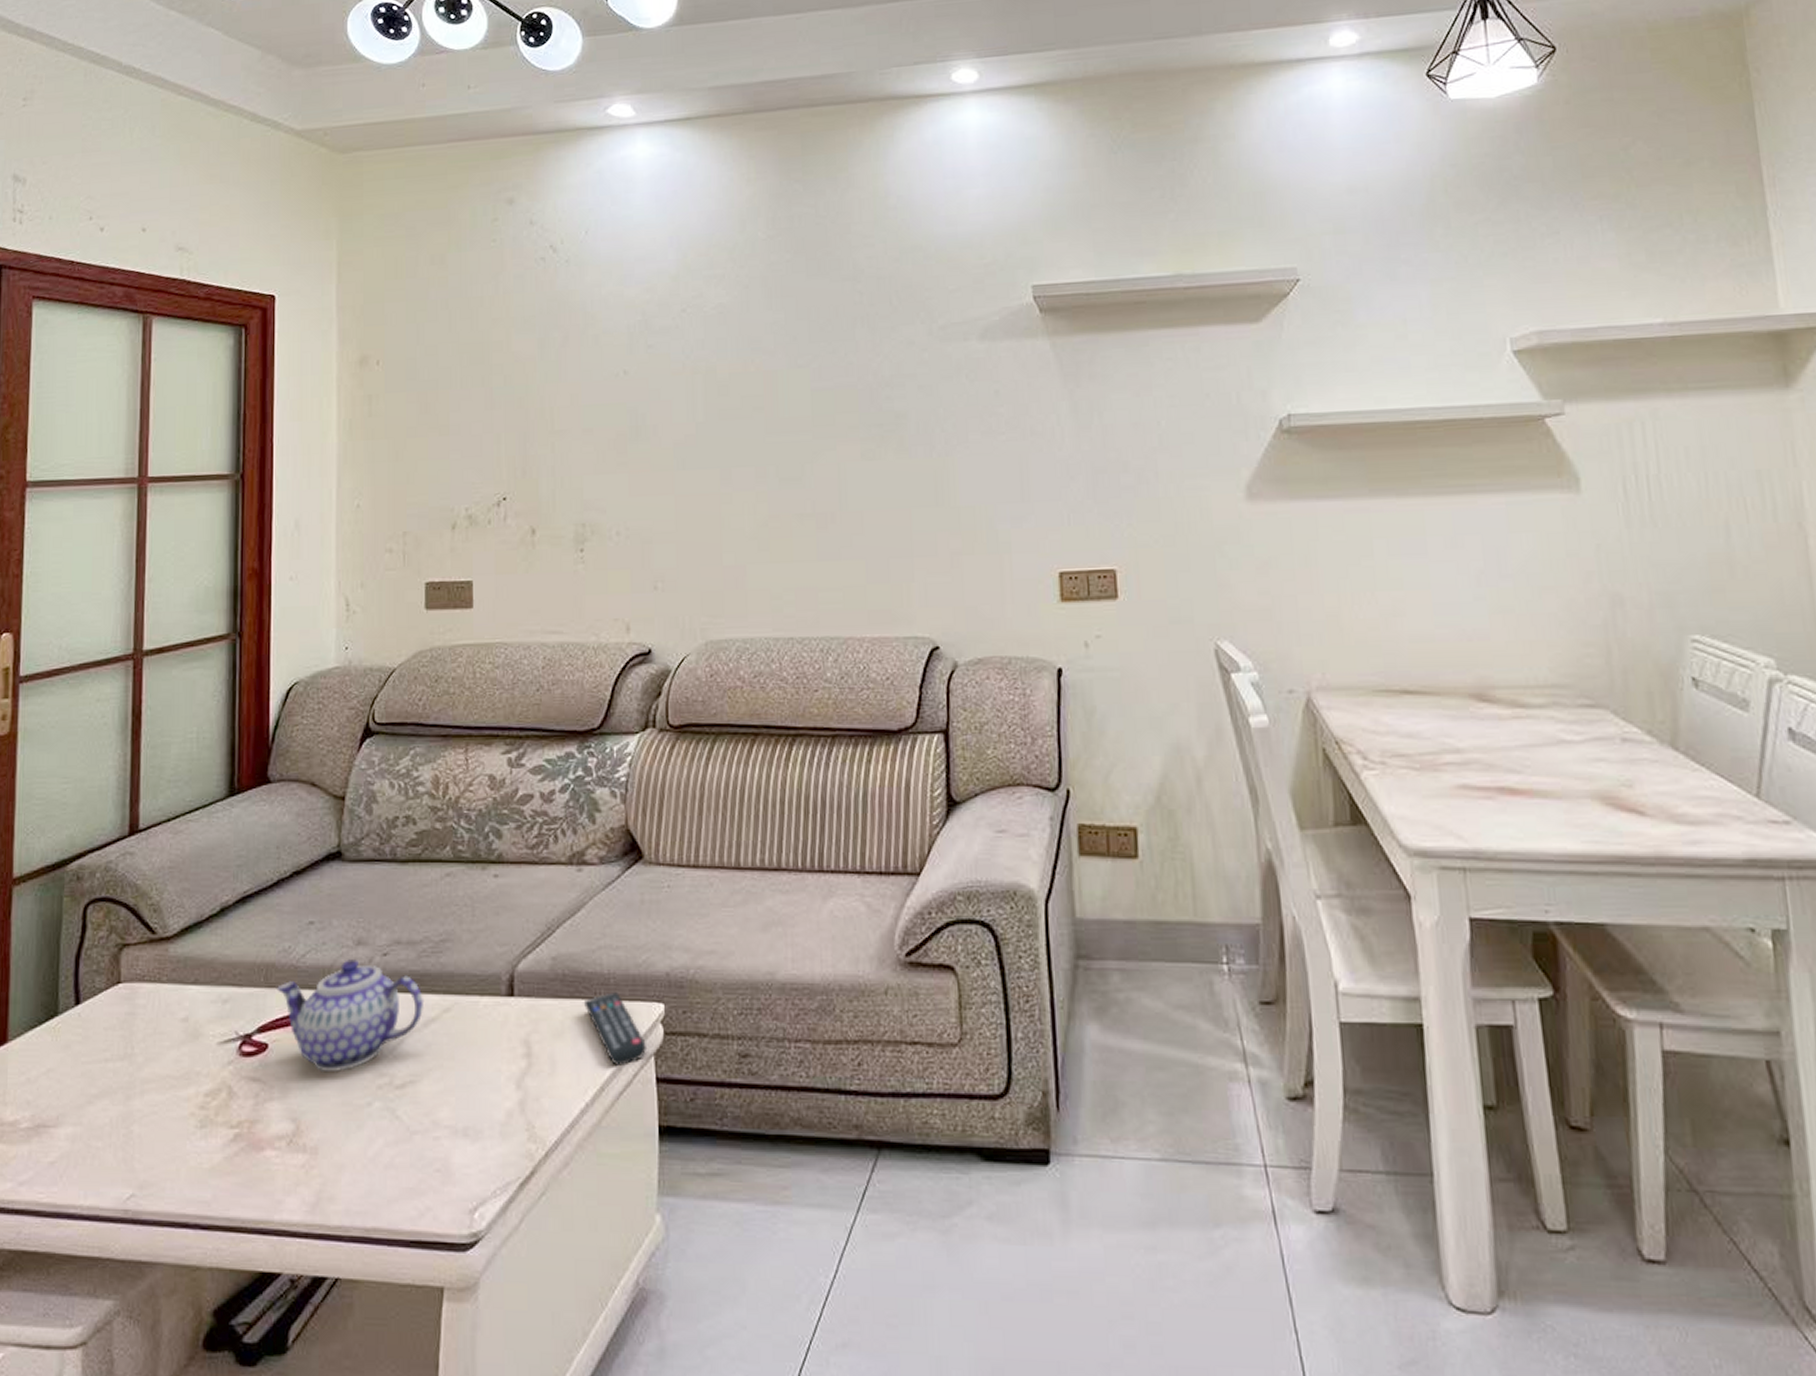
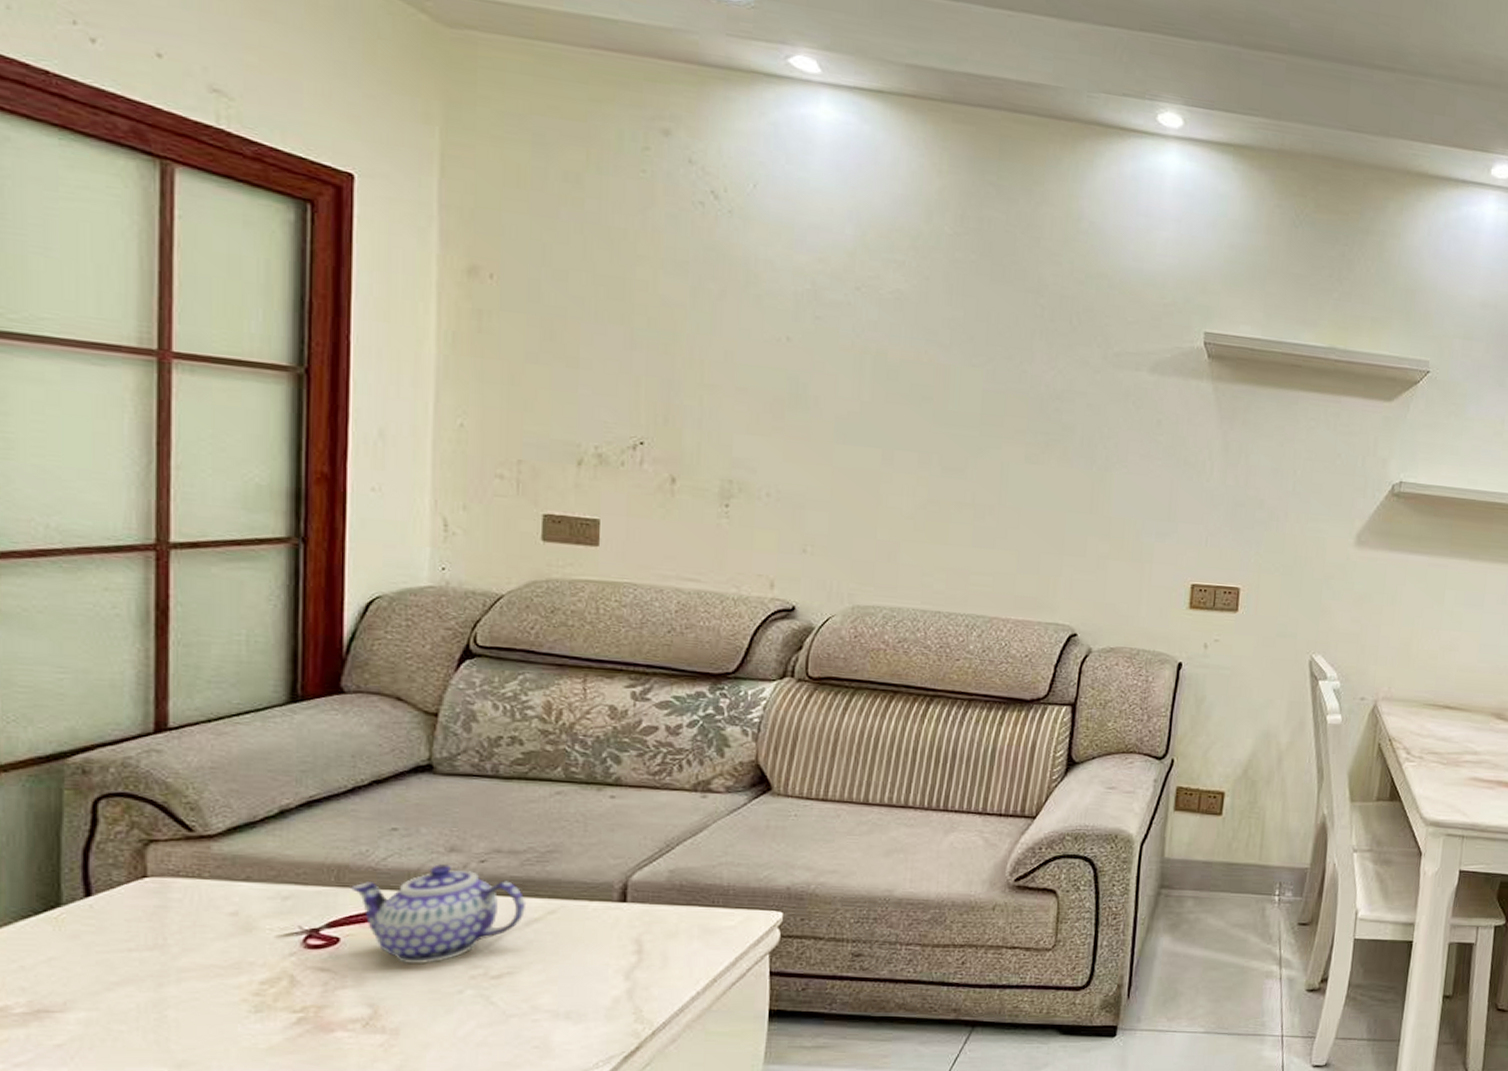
remote control: present [583,991,646,1066] -> none [700,900,762,962]

